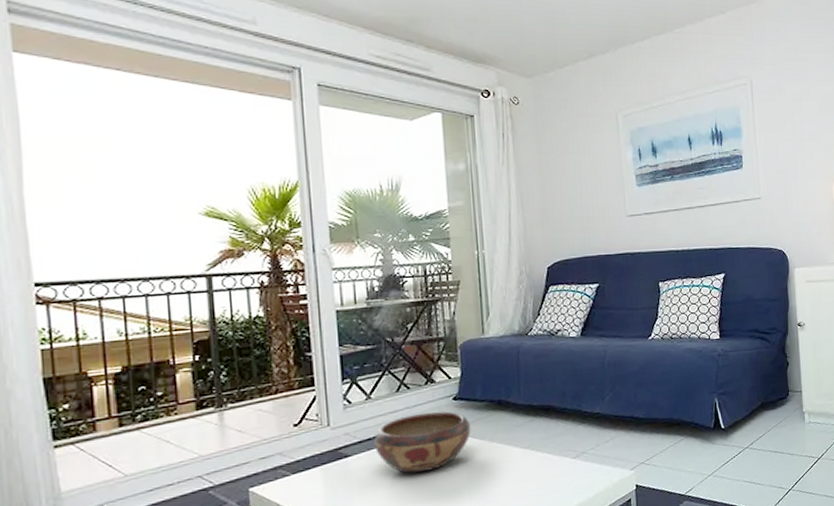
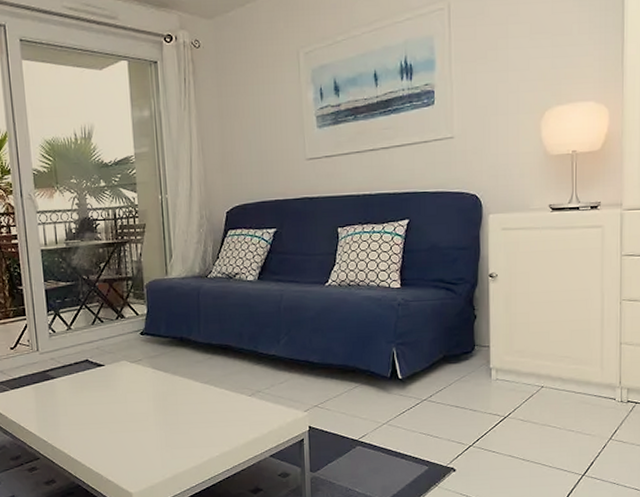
decorative bowl: present [374,411,471,474] -> none [75,344,156,397]

